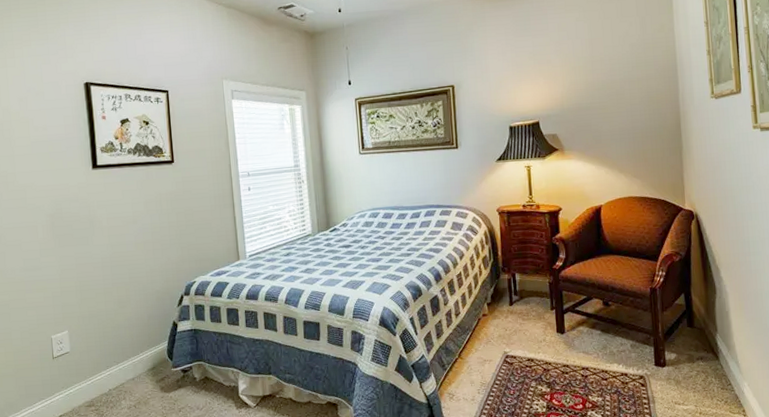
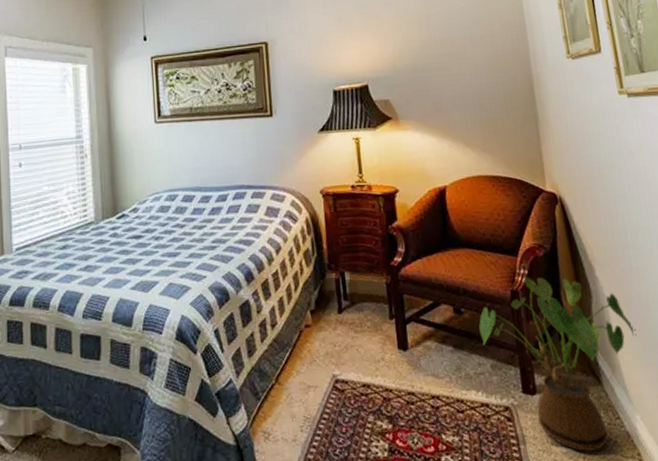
house plant: none [623,277,750,409] -> present [479,277,637,452]

